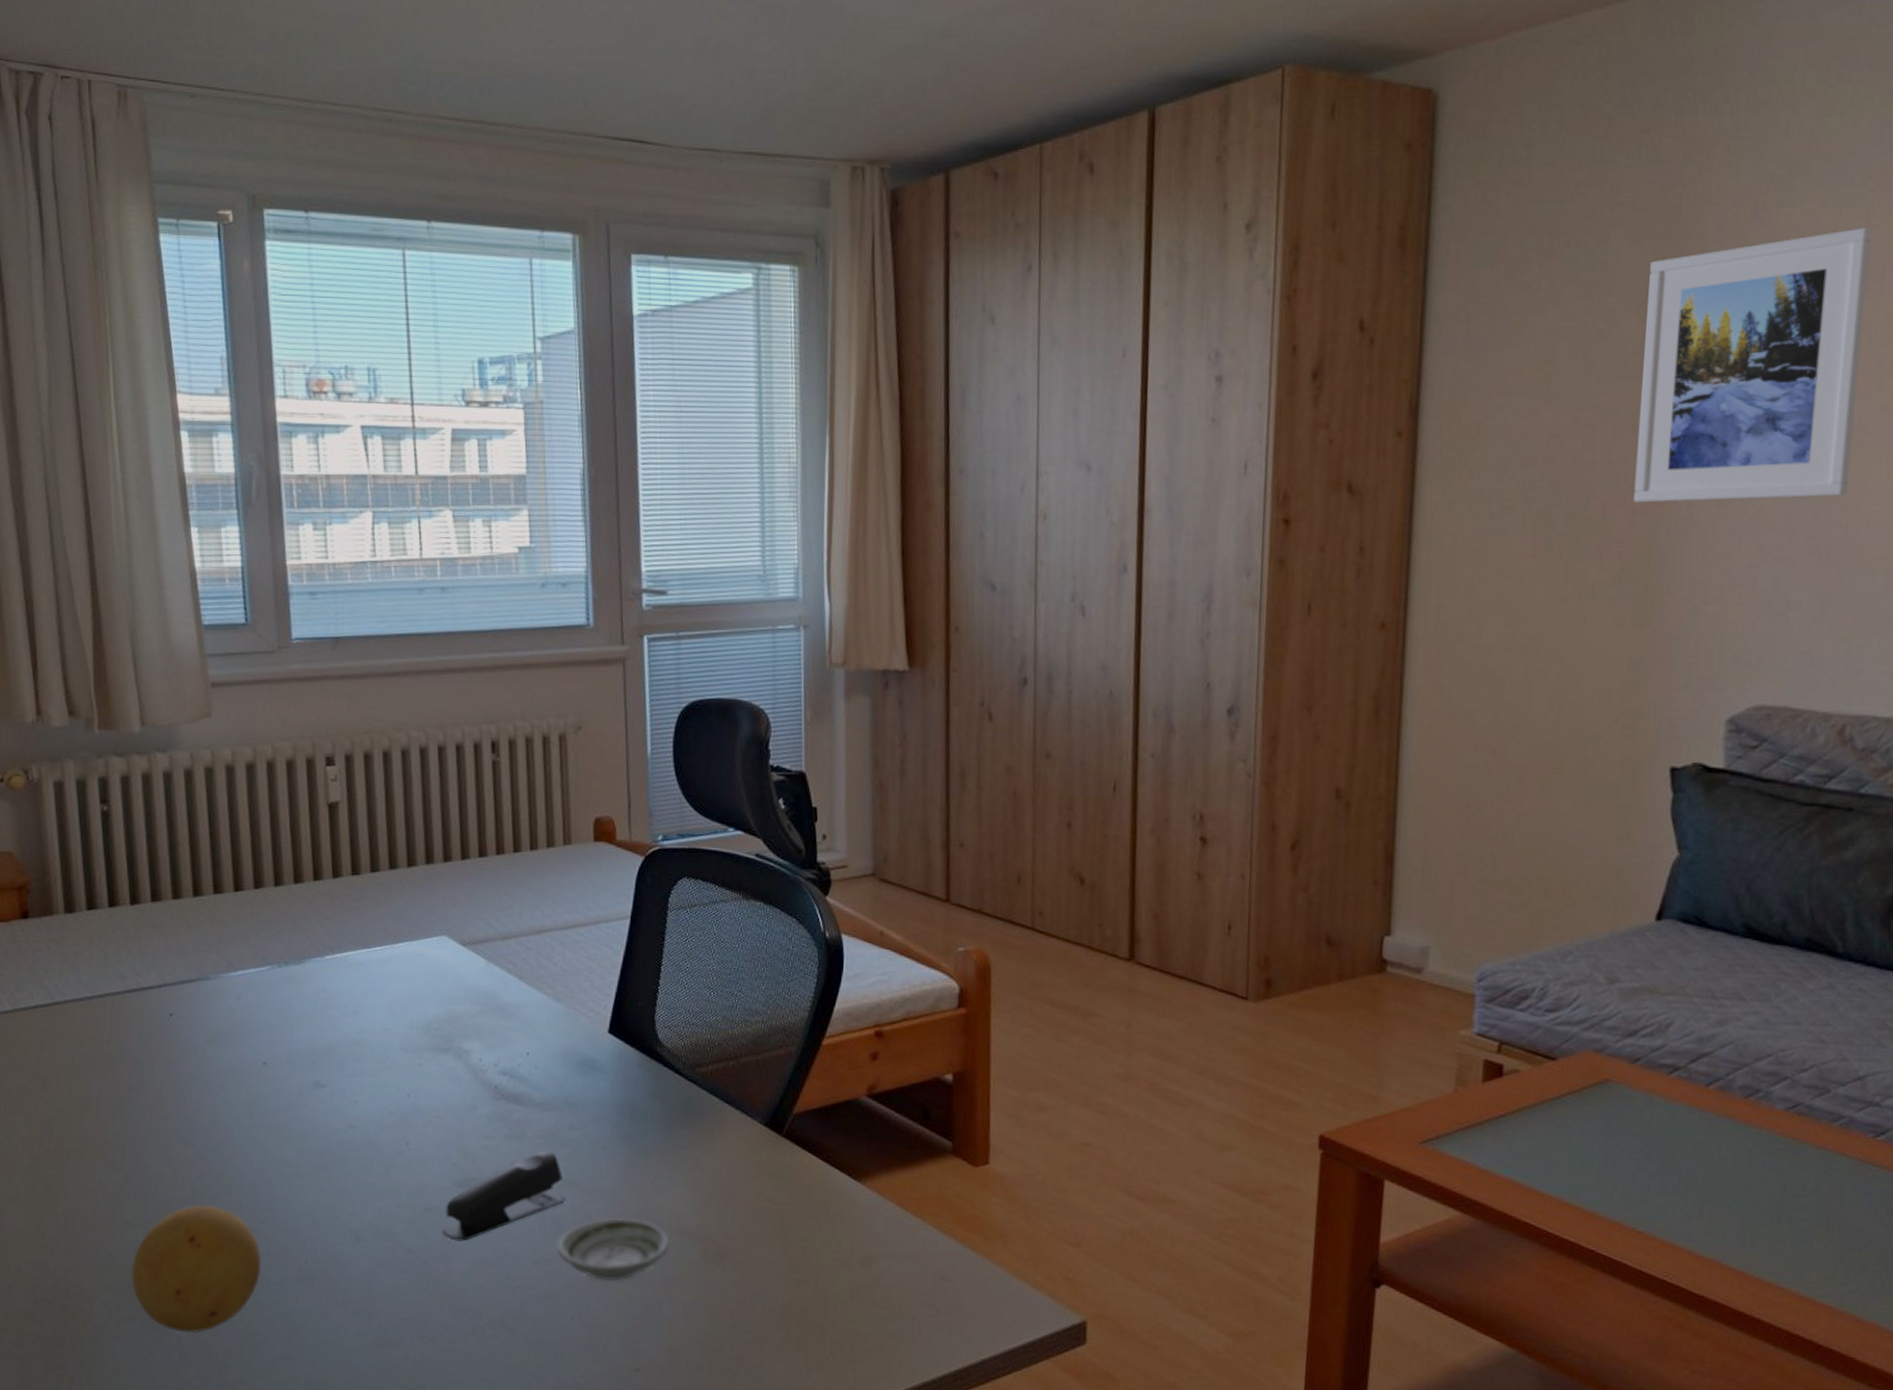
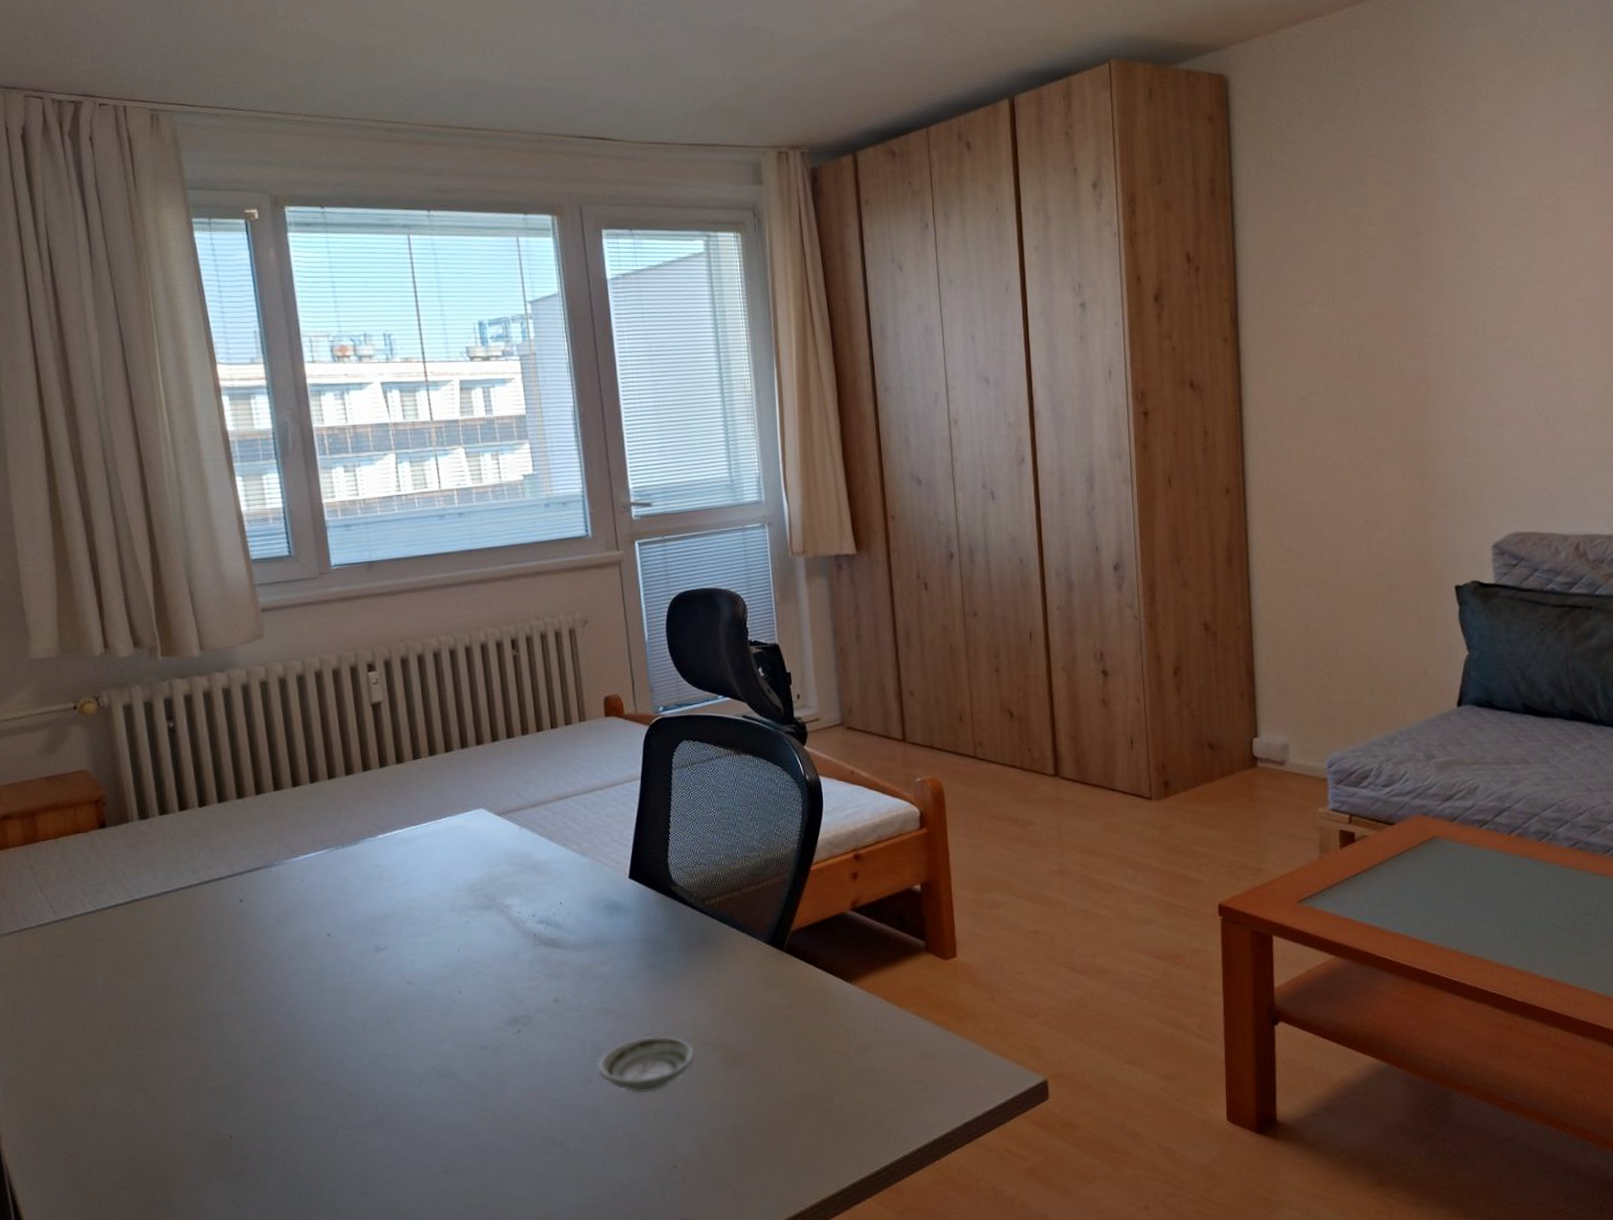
fruit: present [130,1205,262,1334] -> none [217,1066,336,1183]
stapler: present [441,1150,567,1242] -> none [495,985,603,1073]
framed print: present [1633,228,1872,503] -> none [1399,166,1560,382]

